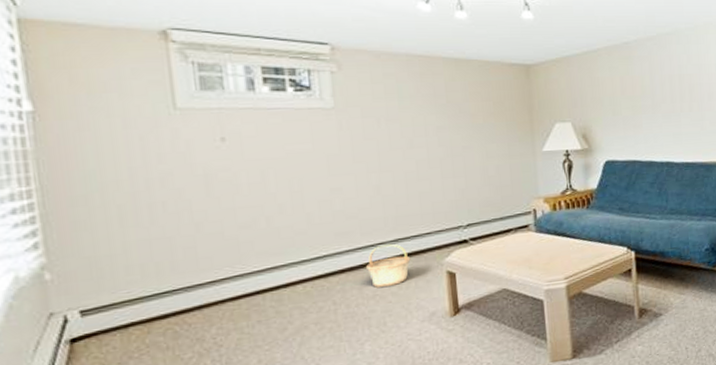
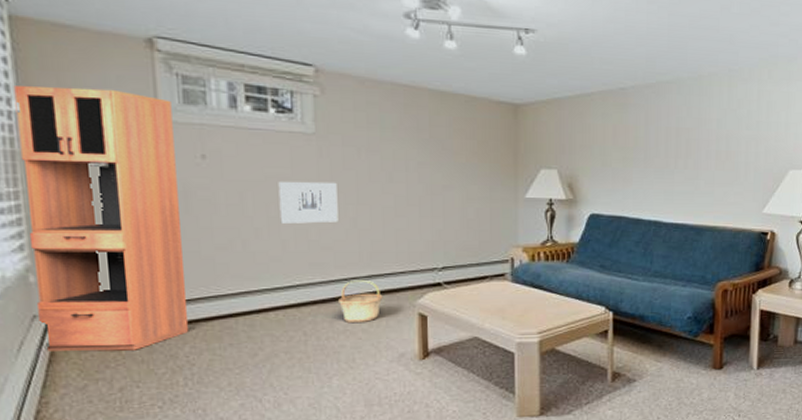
cabinet: none [24,82,216,348] -> present [13,86,189,352]
wall art: none [300,152,362,197] -> present [278,181,338,224]

